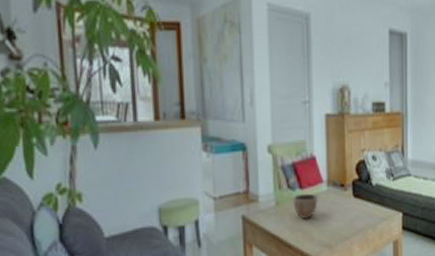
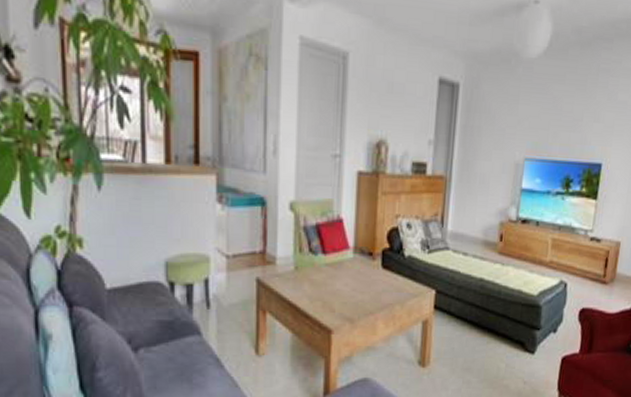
decorative bowl: present [293,193,319,219] -> none [314,259,343,288]

